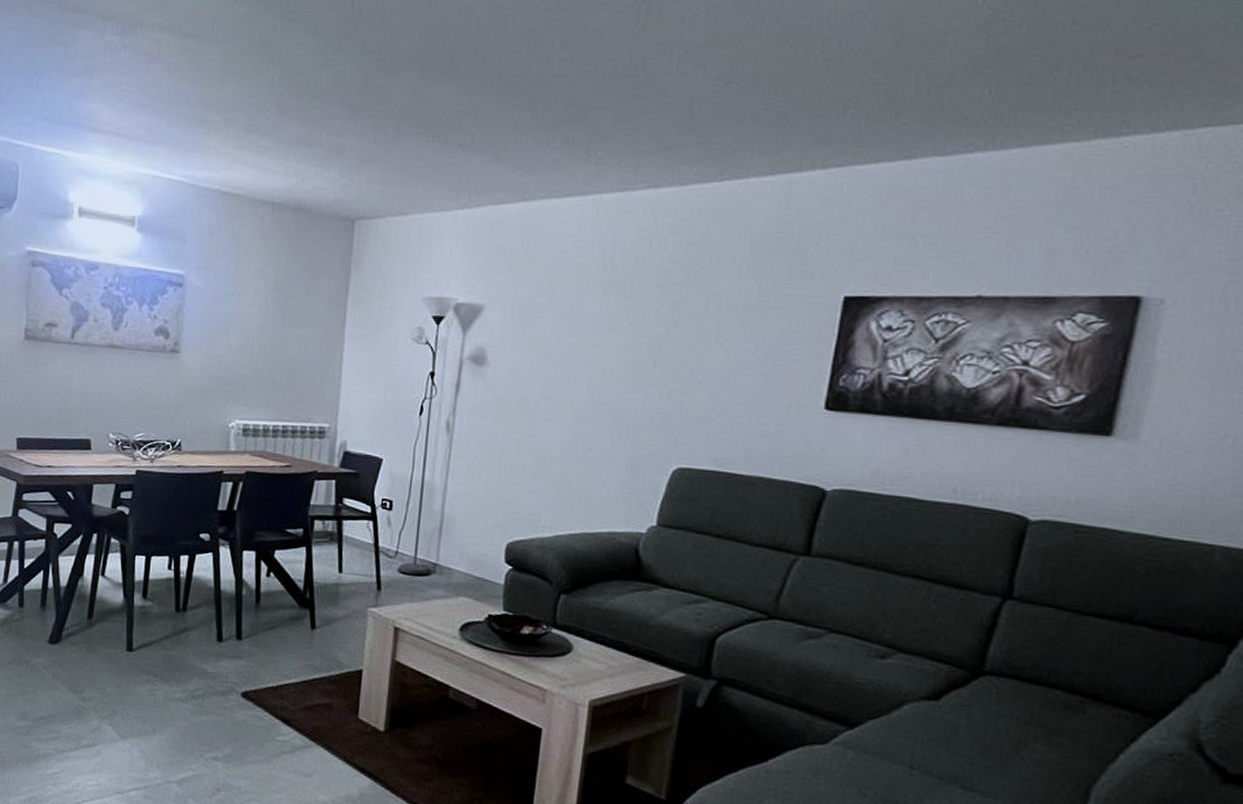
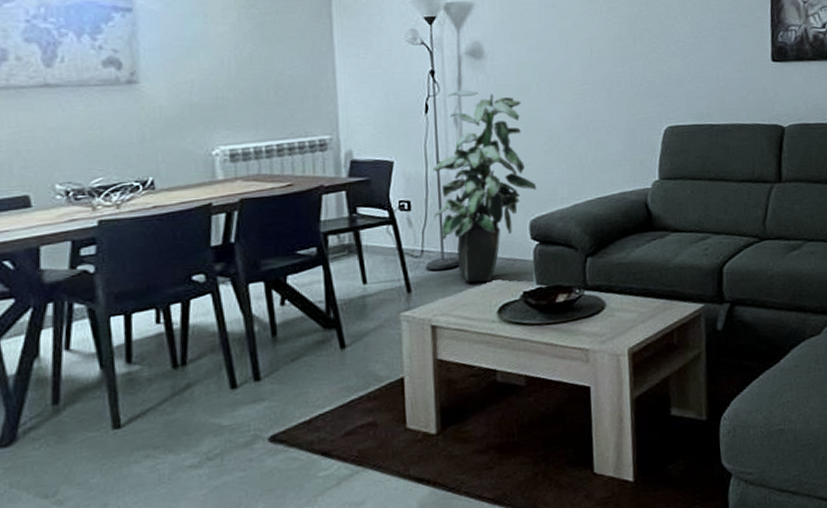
indoor plant: none [413,396,520,597] -> present [432,89,537,283]

